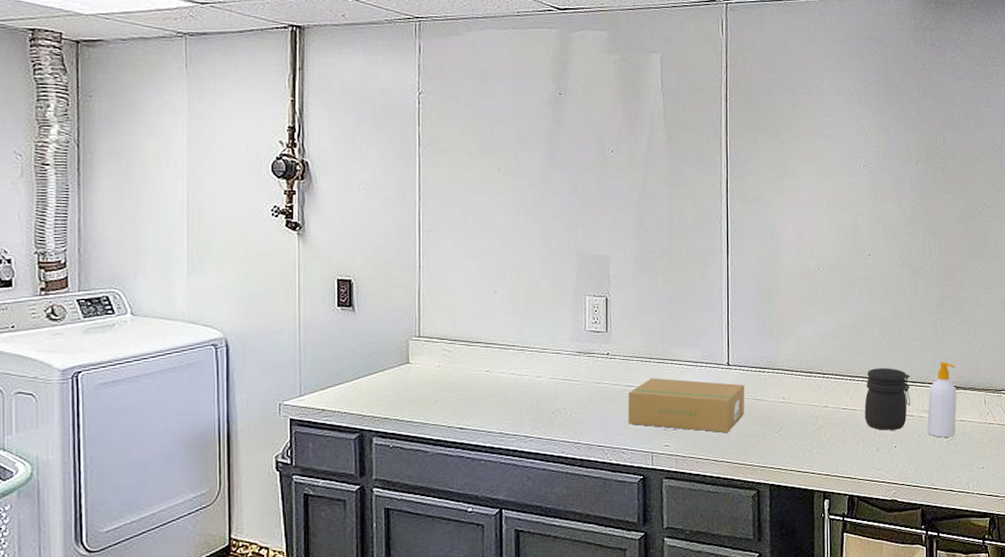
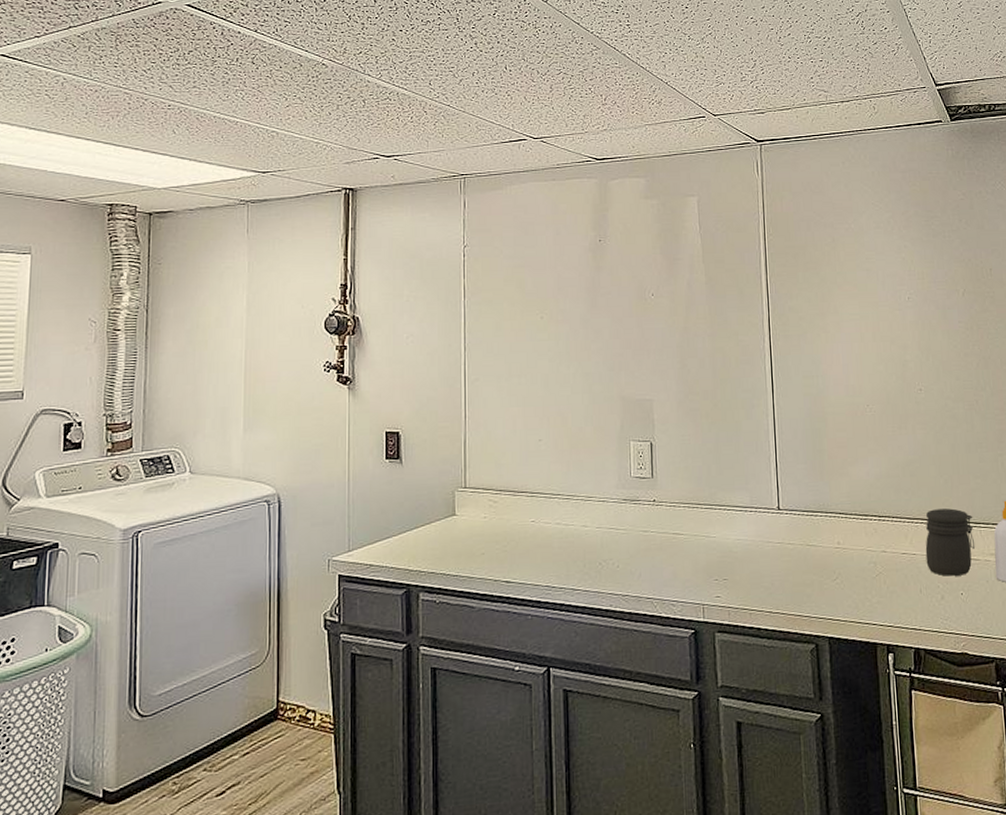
box: present [628,377,745,433] -> none [676,524,798,582]

